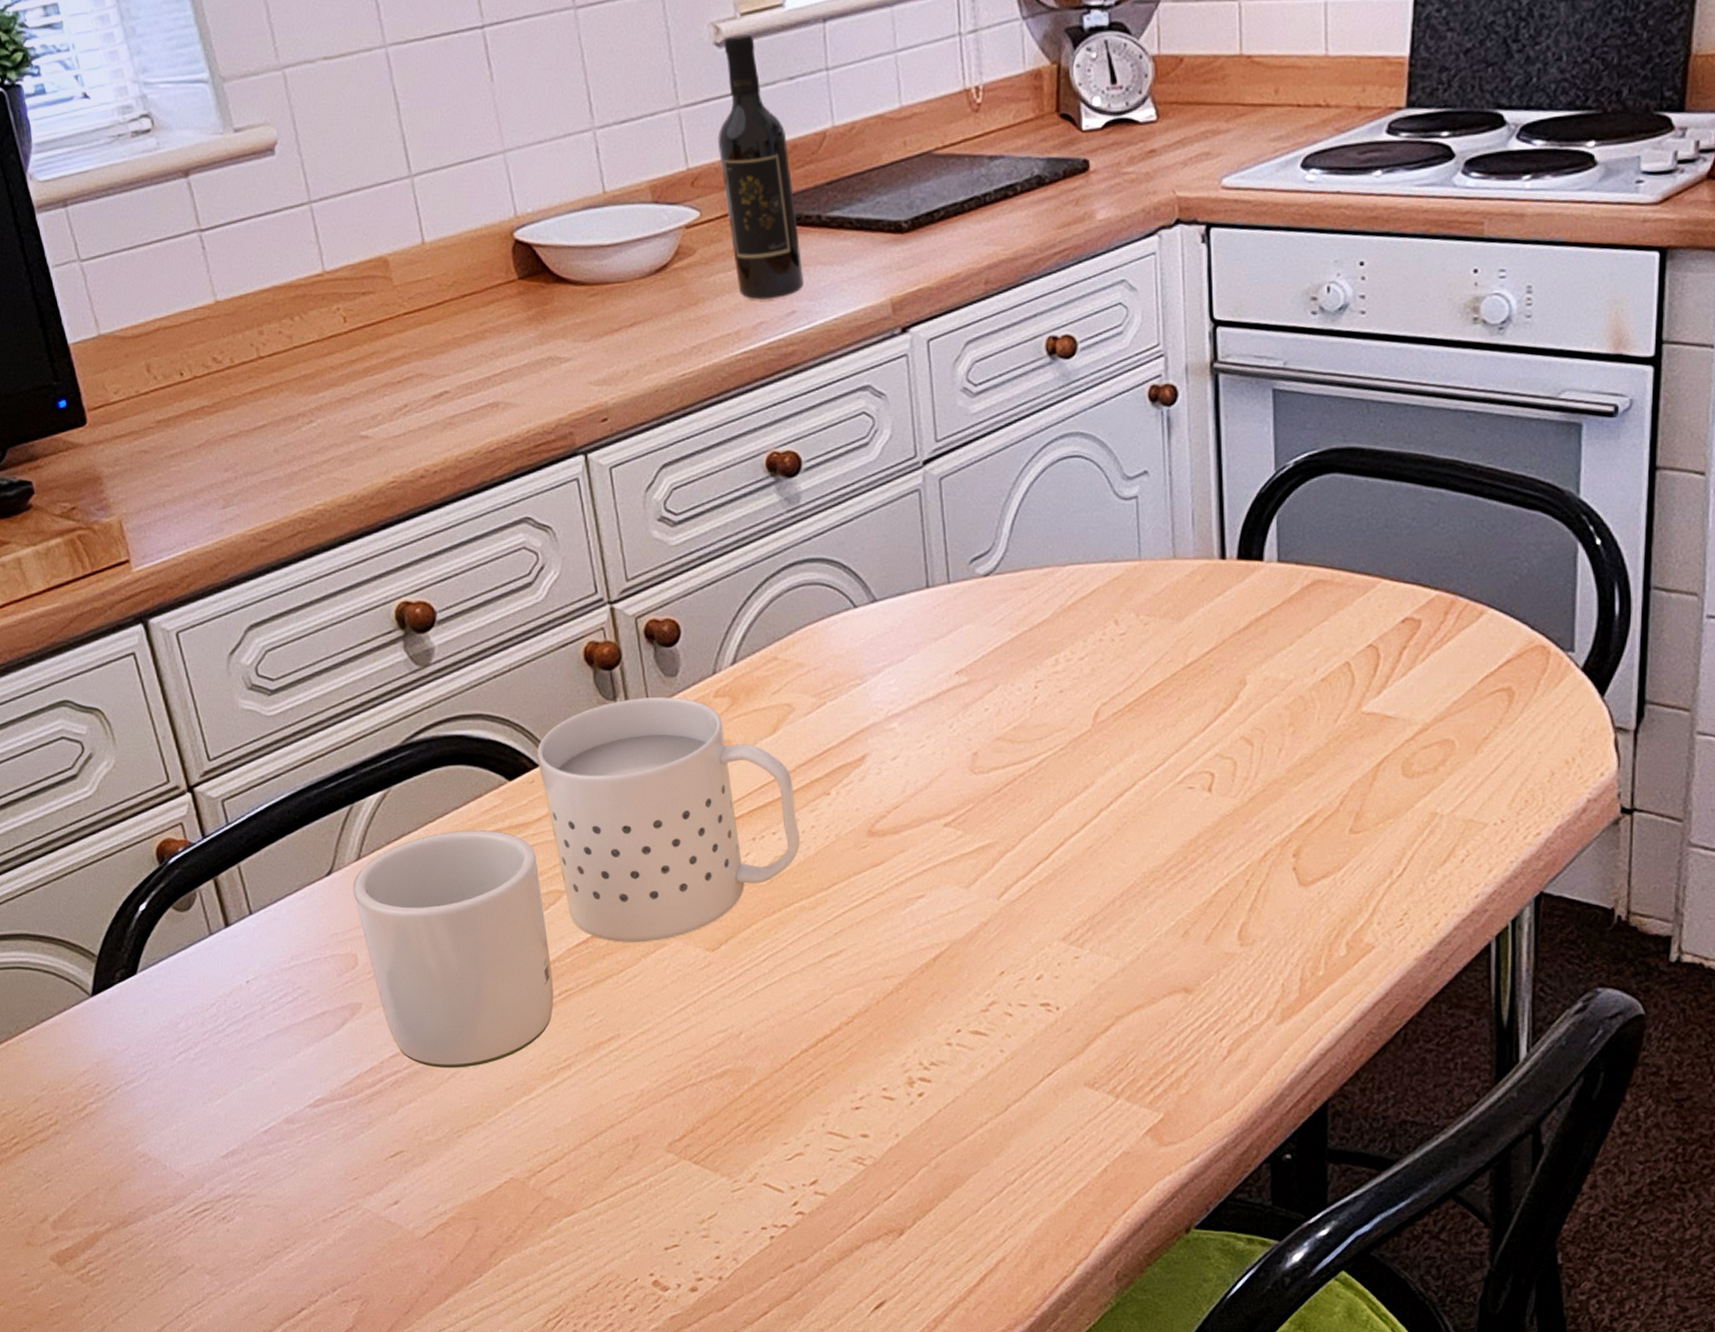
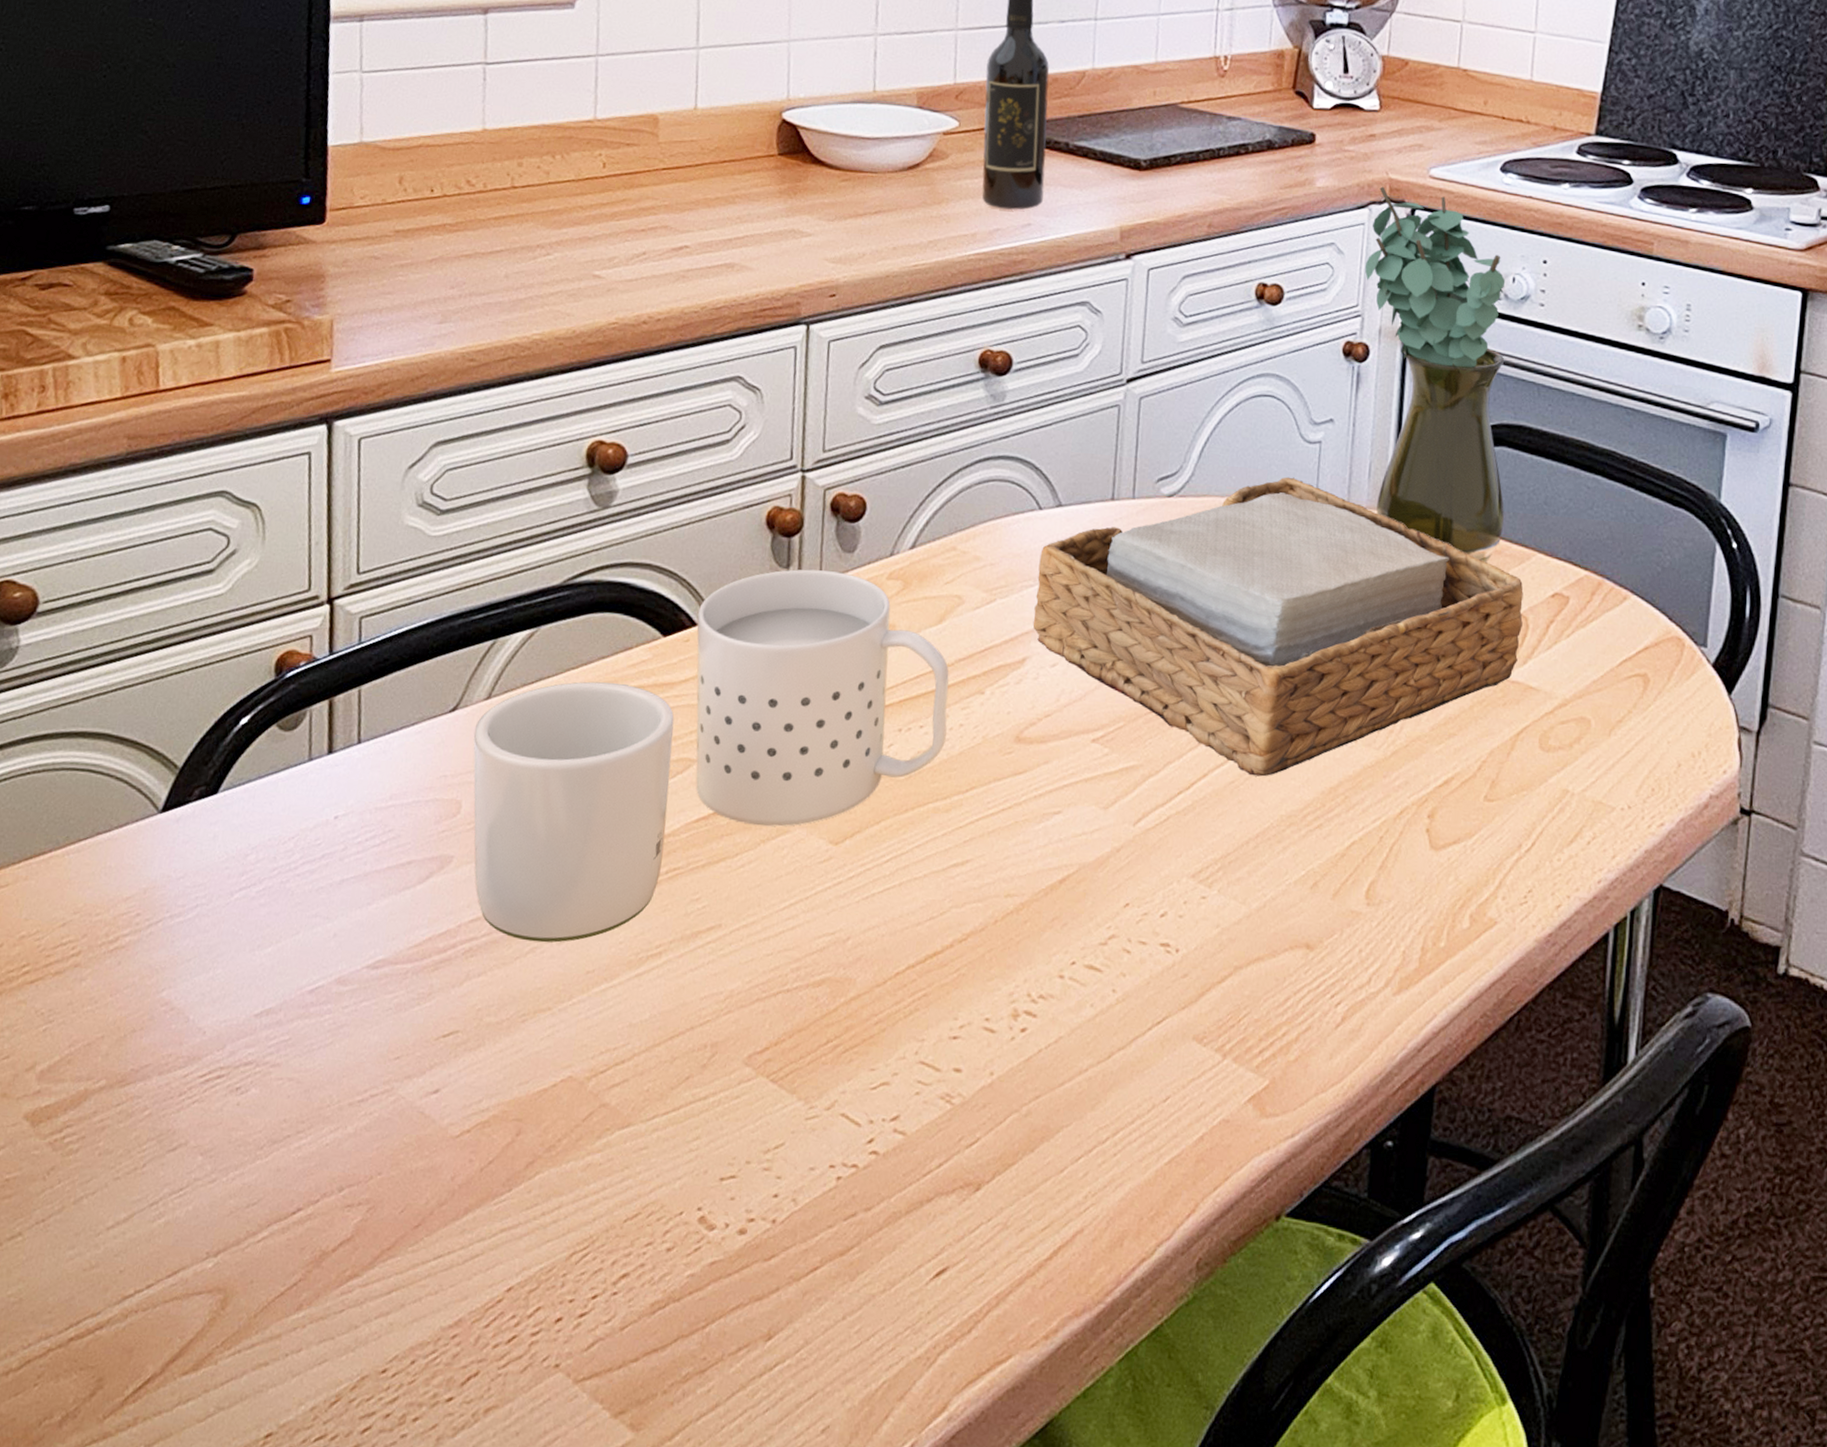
napkin holder: none [862,537,1373,839] -> present [1032,477,1523,777]
vase: none [1162,207,1344,597] -> present [1365,186,1506,563]

